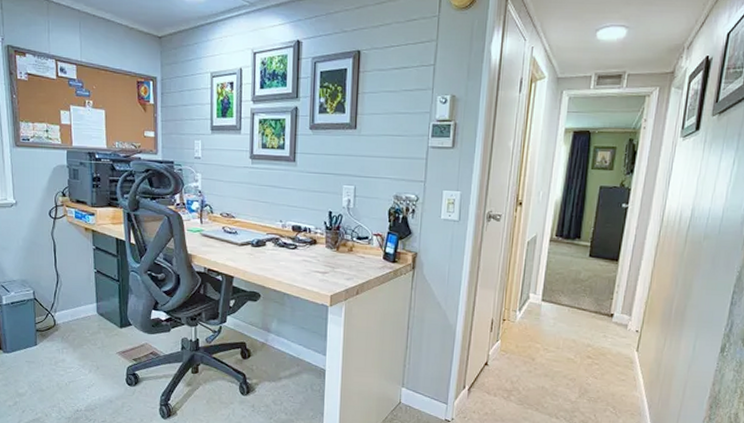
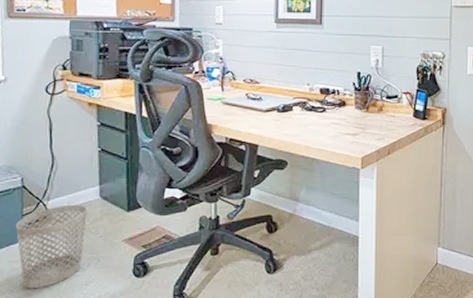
wastebasket: none [30,317,87,387] -> present [15,204,87,289]

